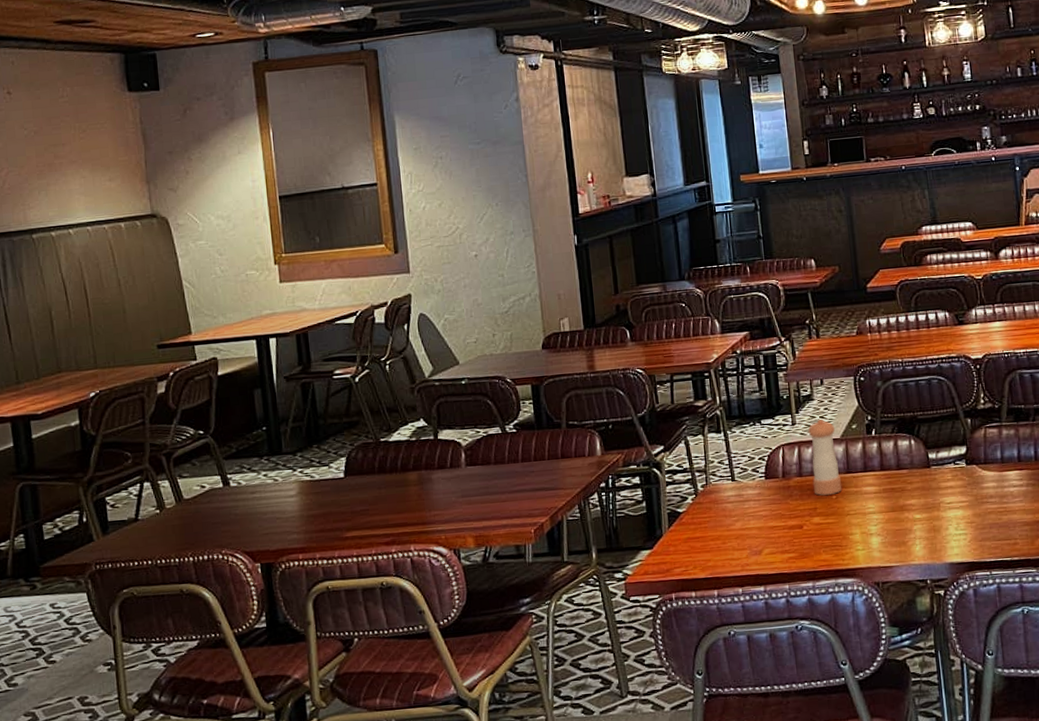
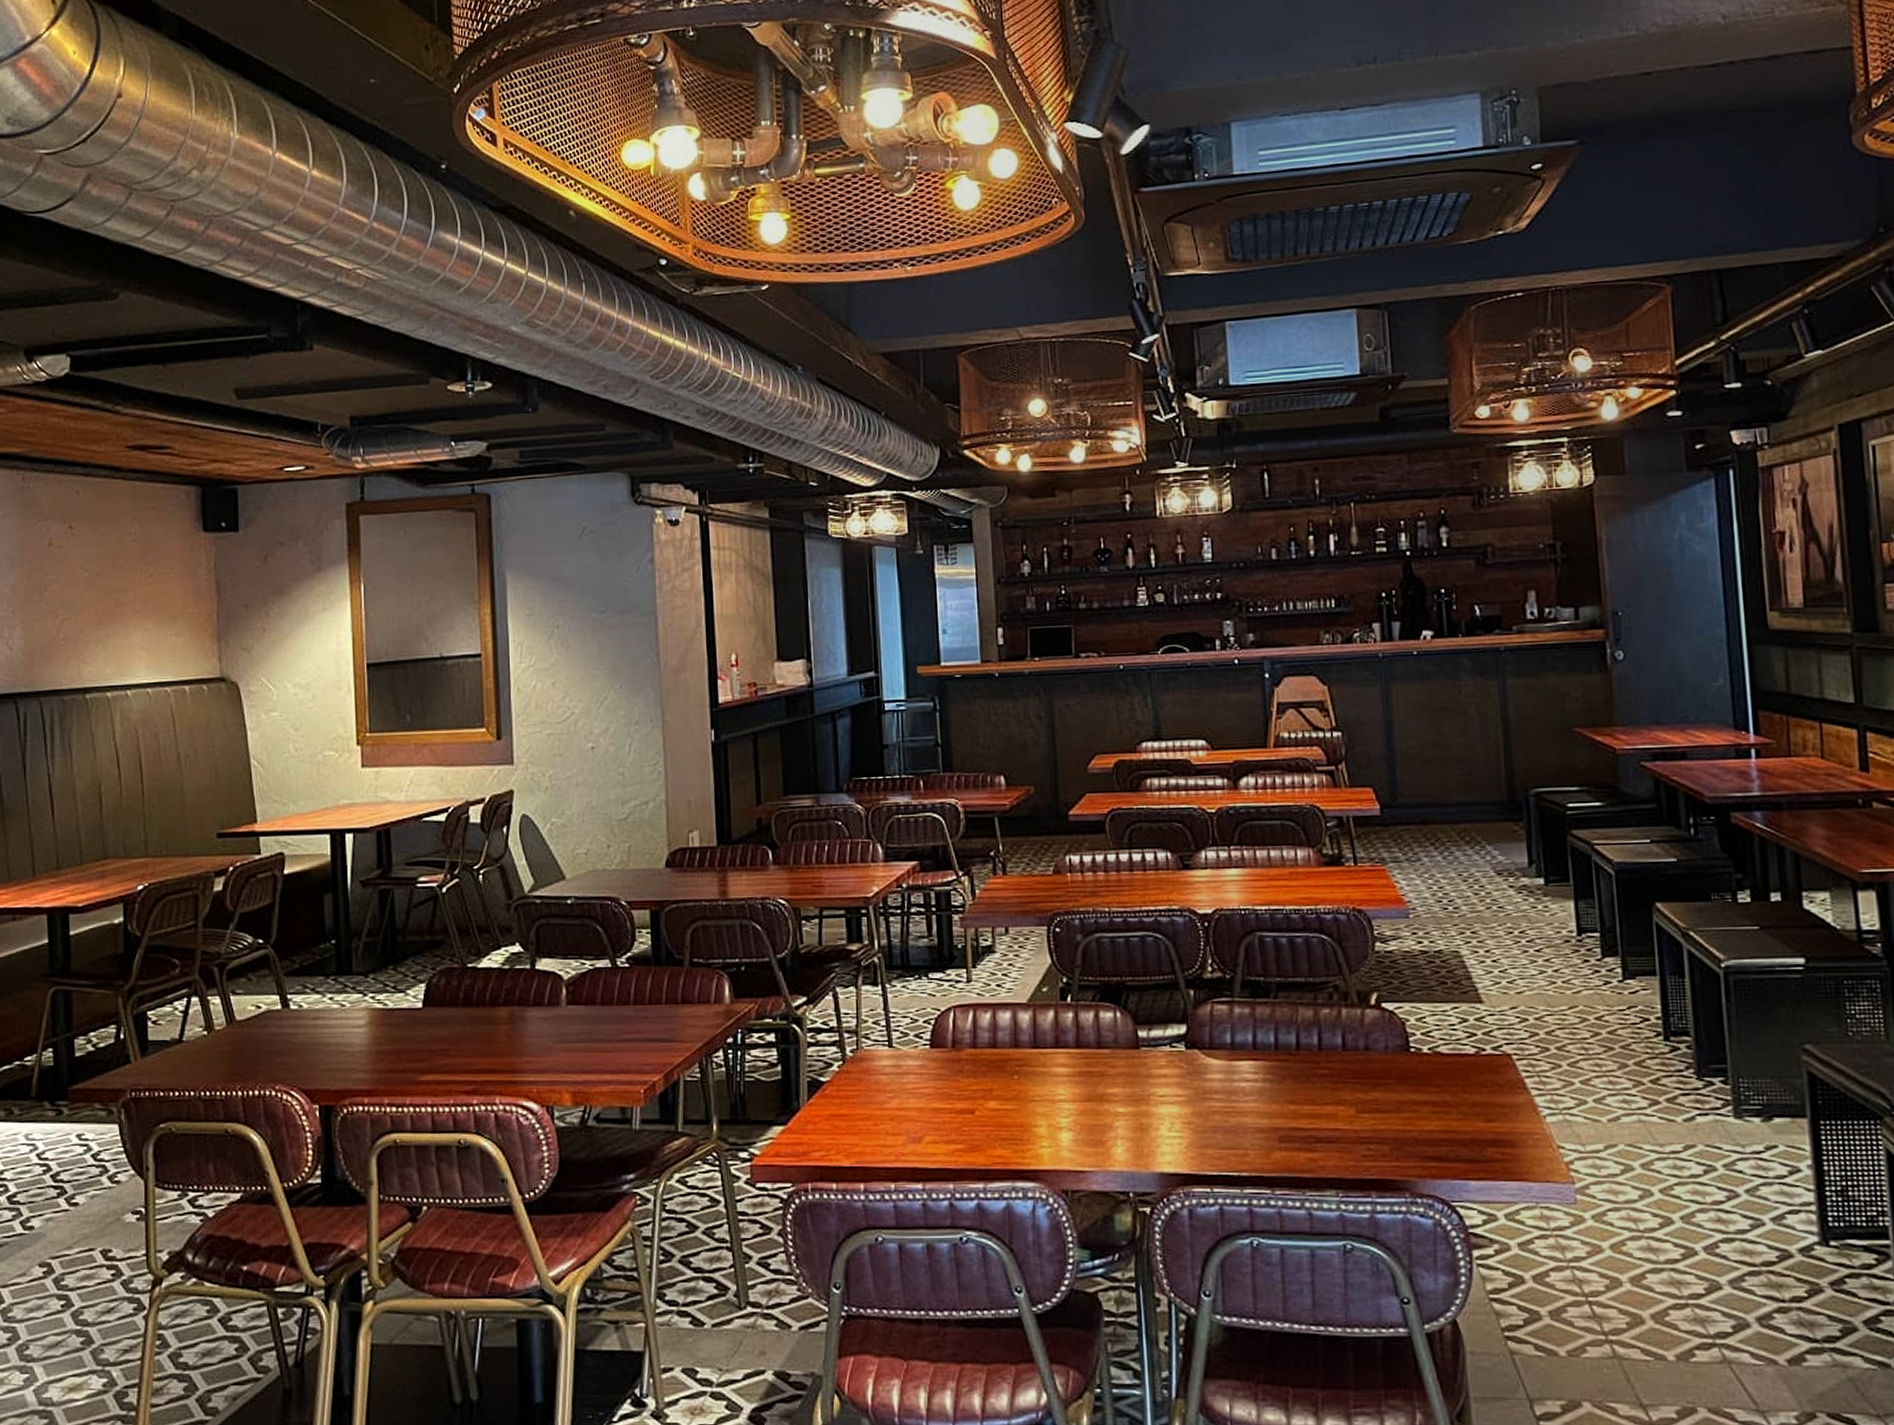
pepper shaker: present [807,419,842,496] -> none [986,977,1027,1074]

